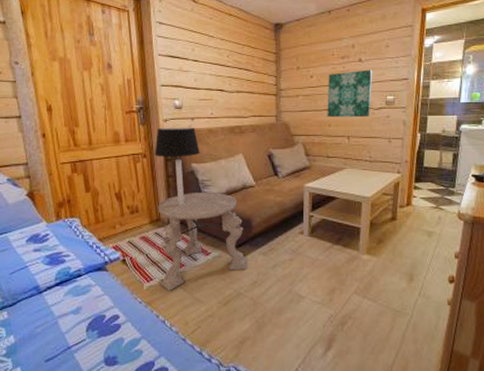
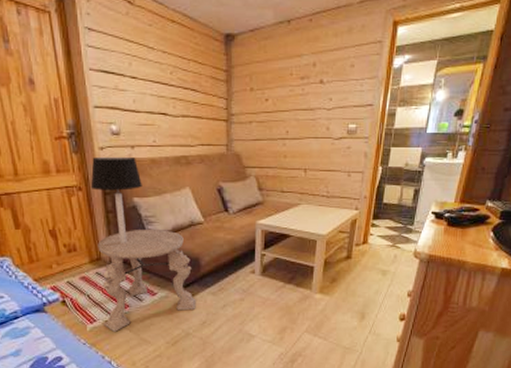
wall art: present [327,69,373,118] -> none [283,93,335,148]

